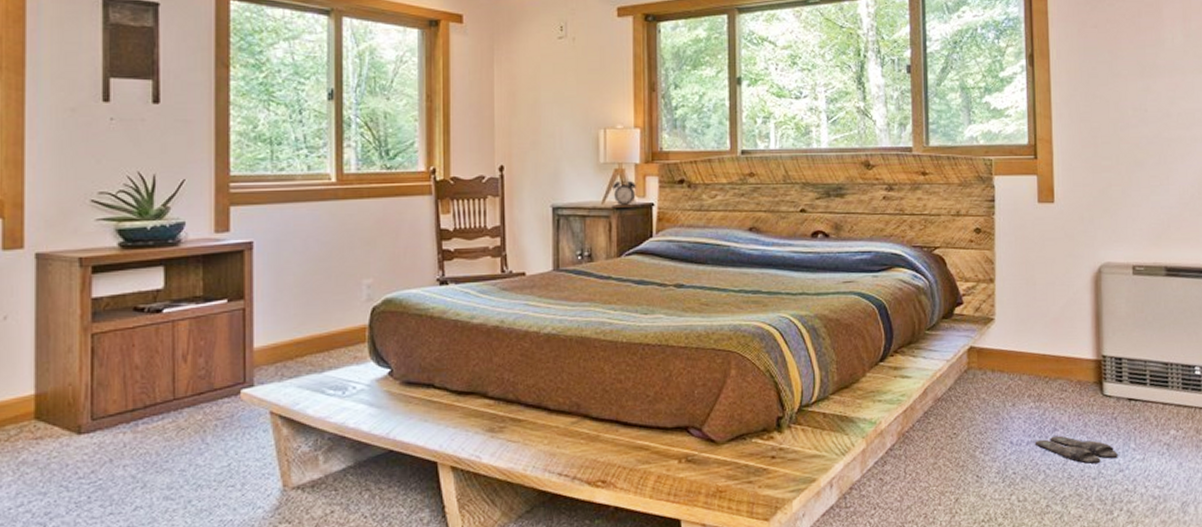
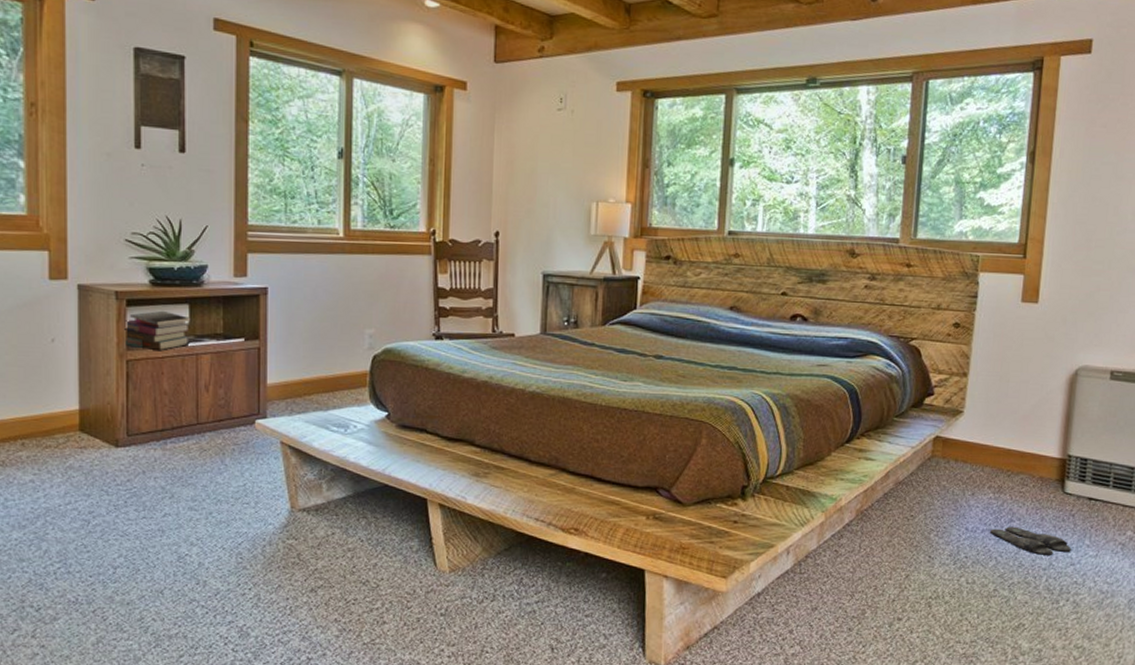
books: none [87,275,165,321] -> present [123,310,190,351]
alarm clock: present [612,178,639,209] -> none [599,251,626,281]

